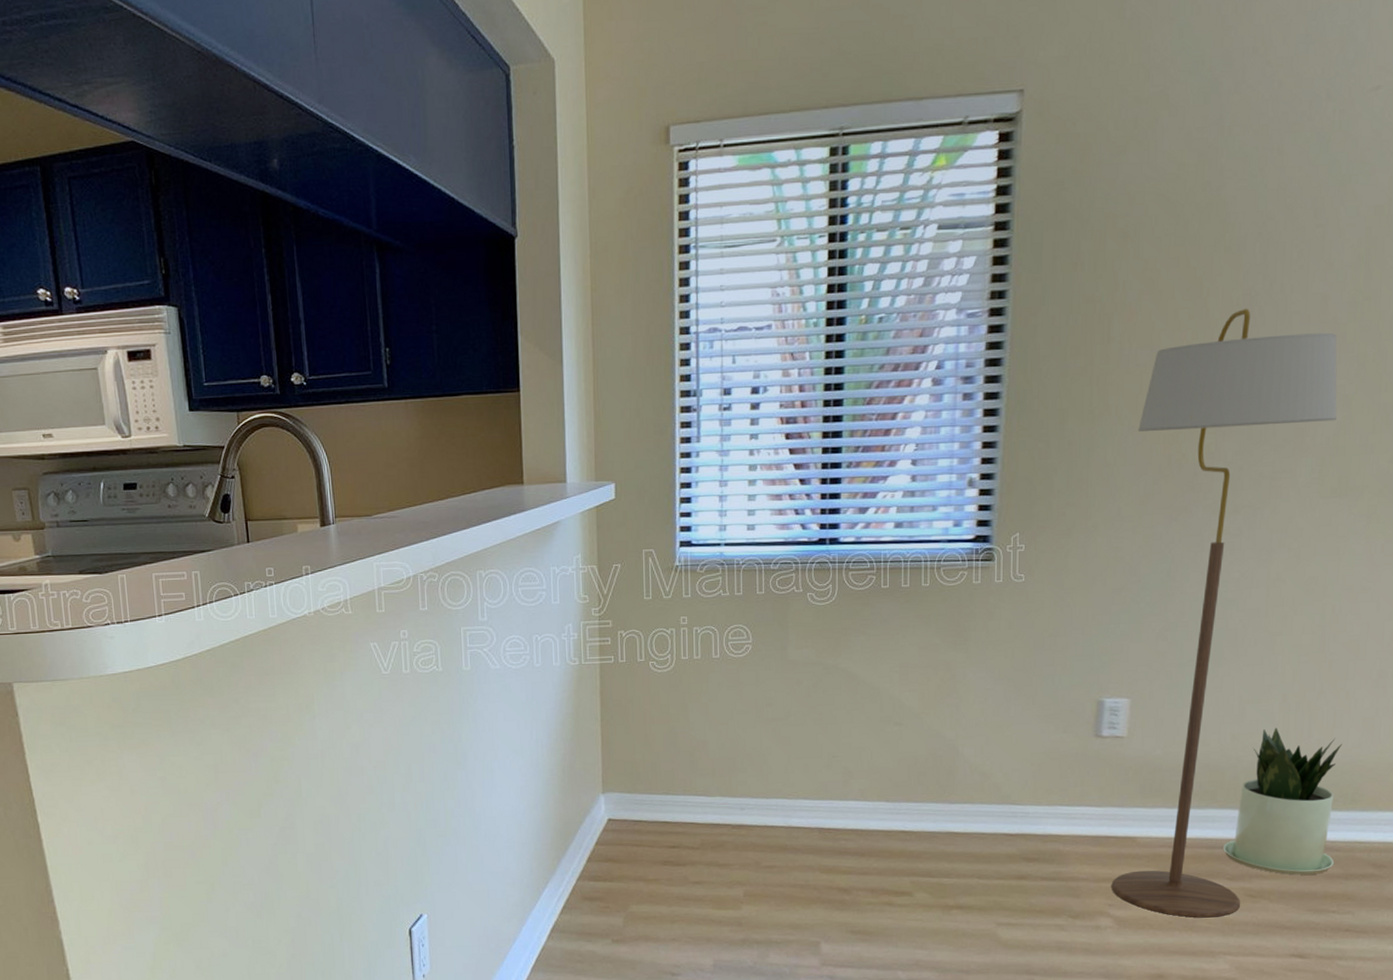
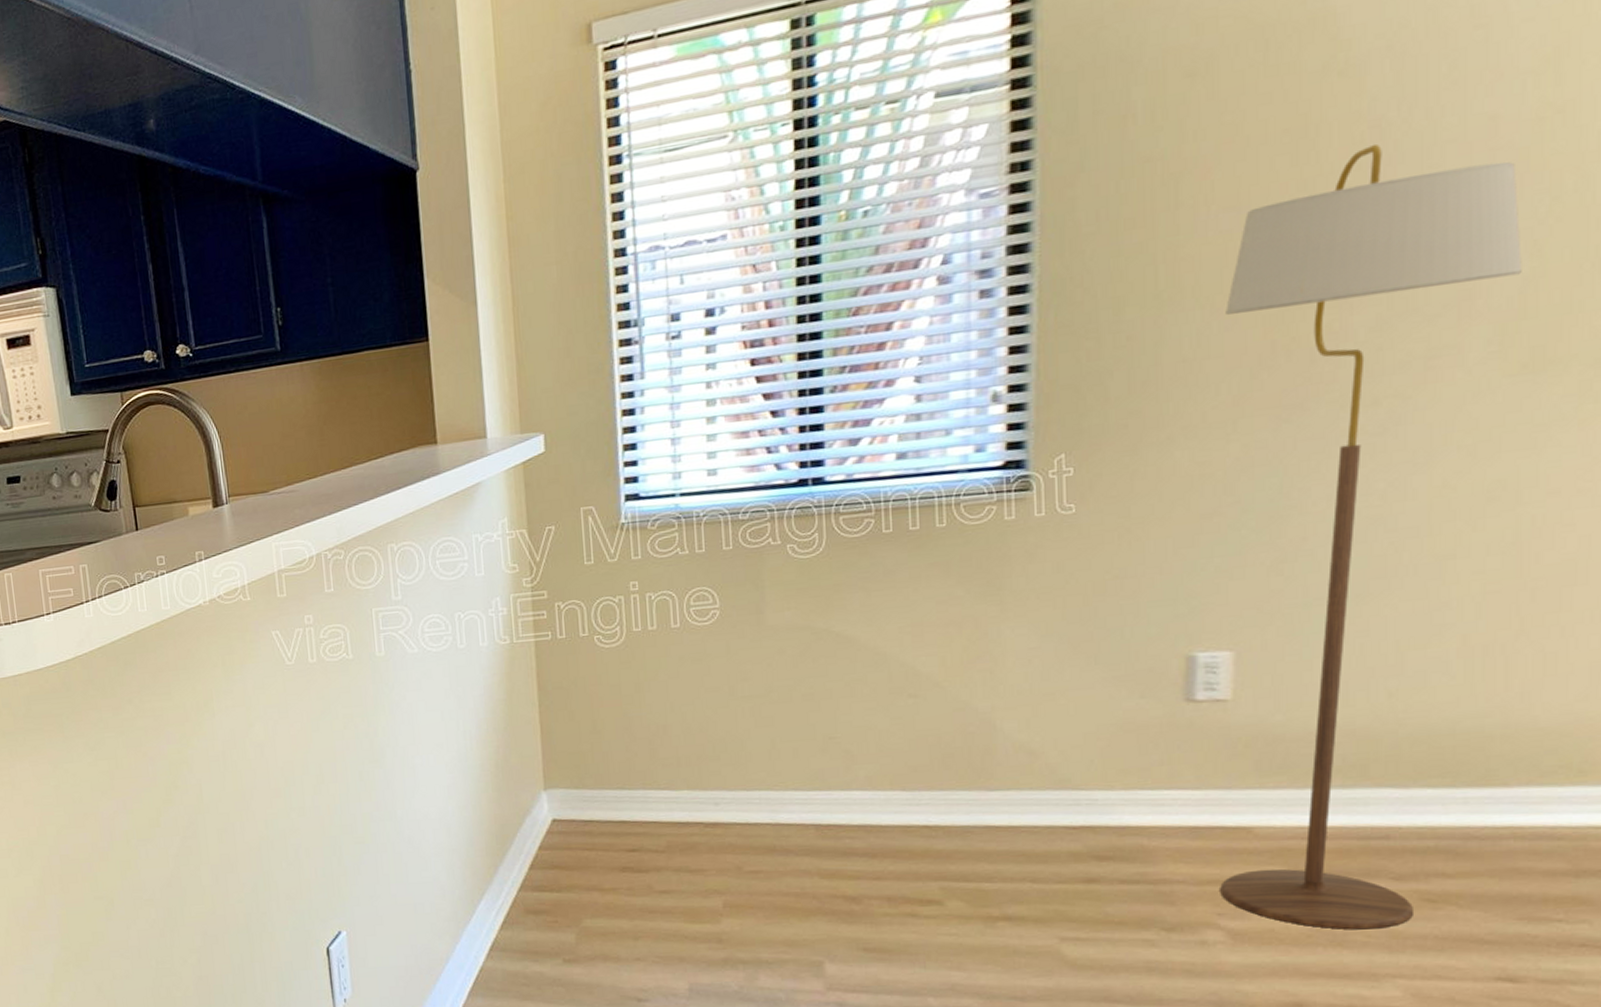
planter: present [1223,728,1343,875] -> none [1383,679,1559,873]

